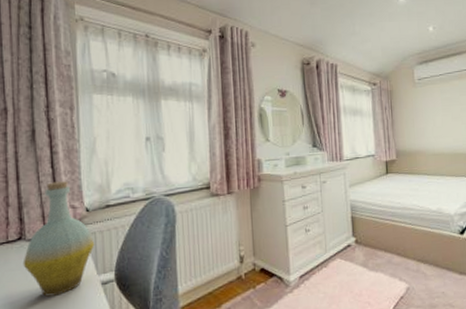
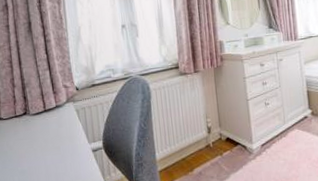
bottle: present [23,181,95,297] -> none [28,65,85,161]

